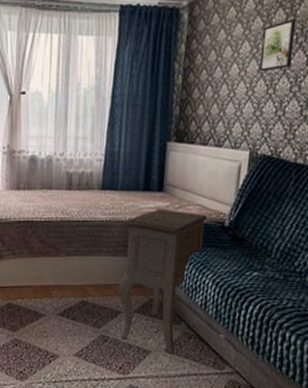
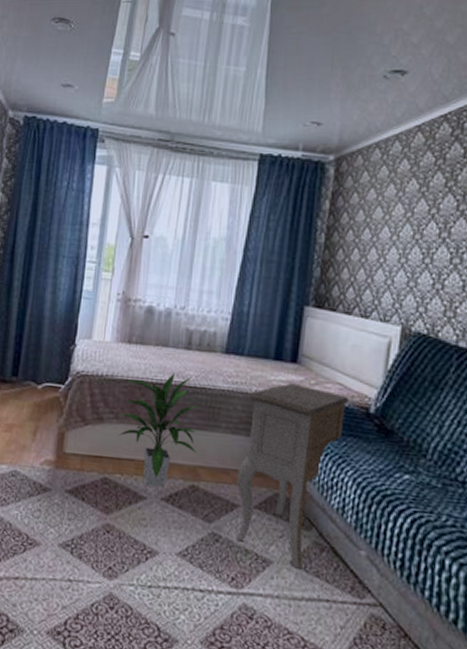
indoor plant: none [15,210,83,305] -> present [118,371,198,488]
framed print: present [259,19,296,72] -> none [414,184,457,238]

